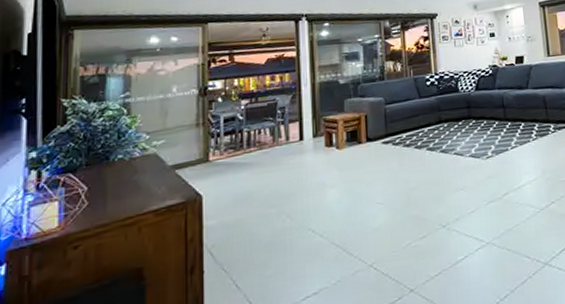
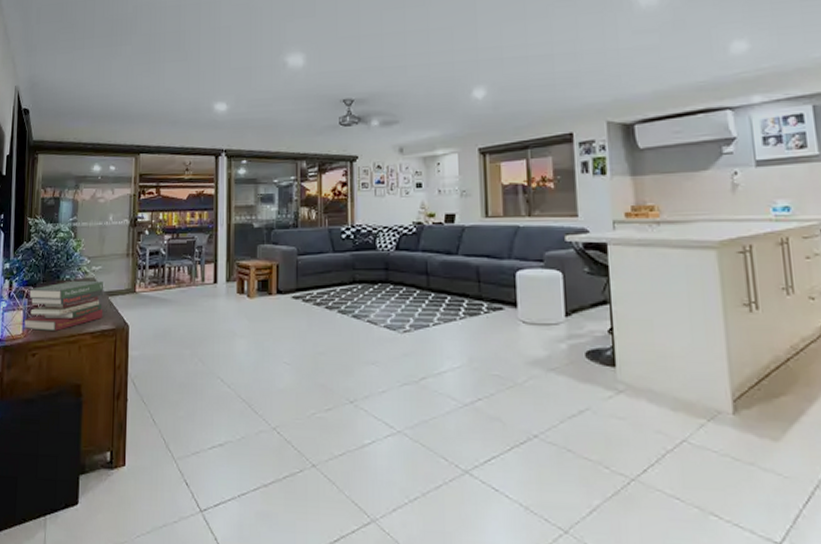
books: none [59,155,169,221] -> present [23,280,103,331]

